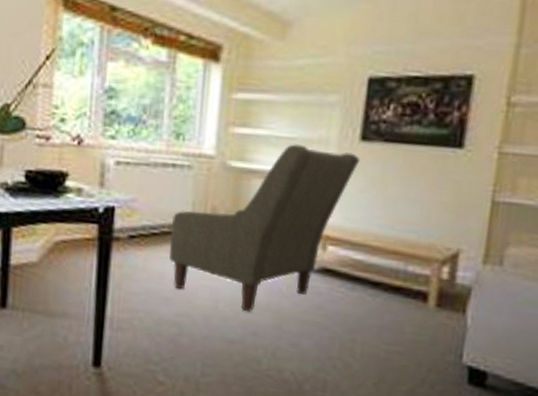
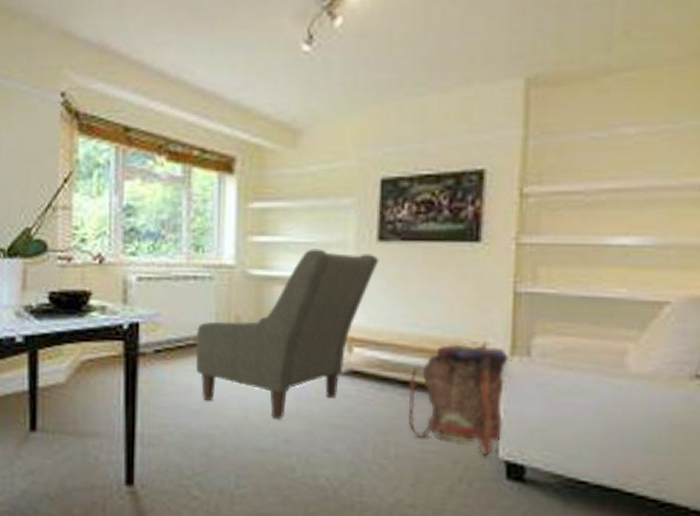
backpack: none [376,248,483,361] -> present [408,343,511,456]

